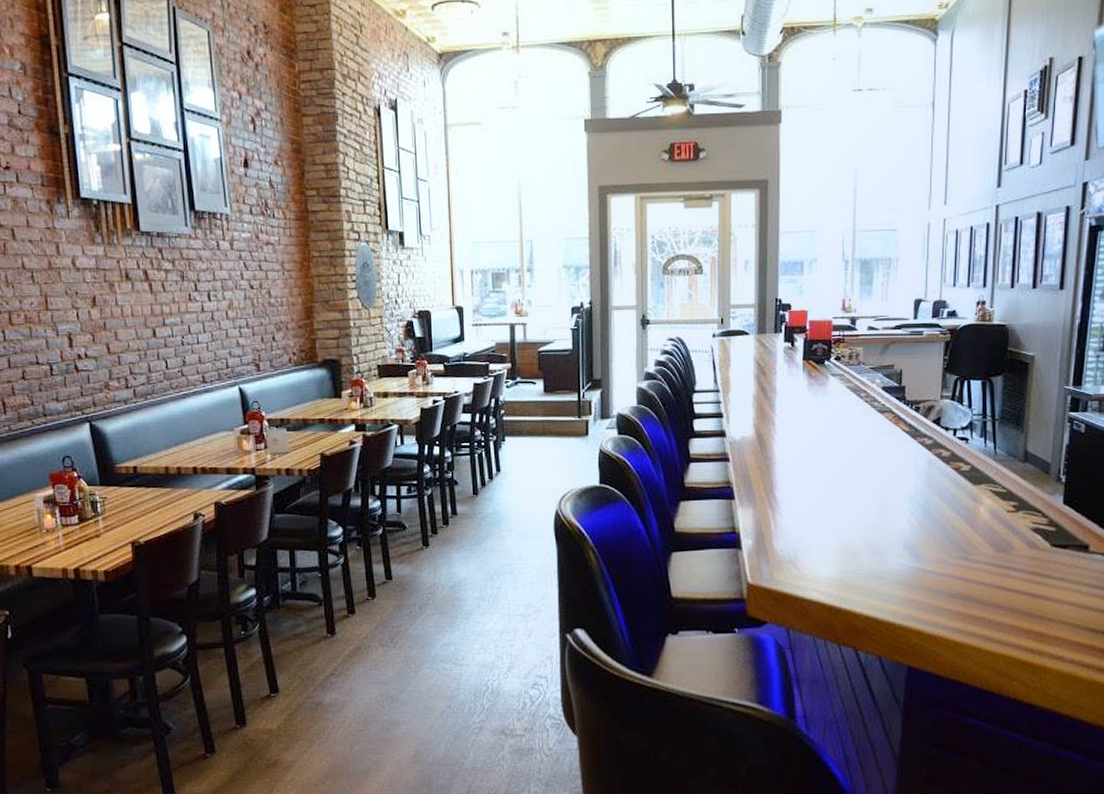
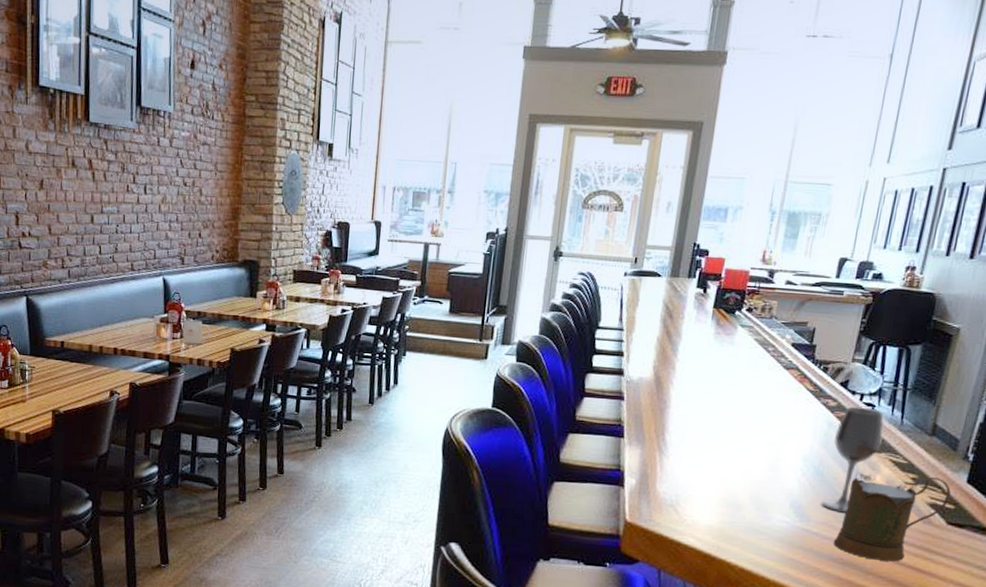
wine glass: none [932,442,980,548] -> present [821,406,885,513]
beer mug: none [949,501,1050,591] -> present [833,470,951,562]

